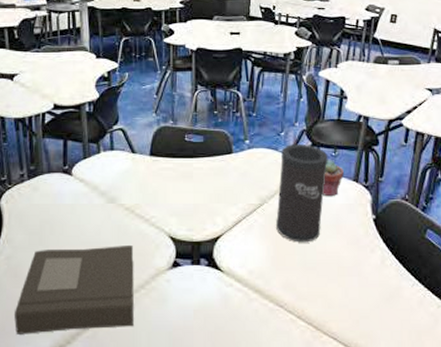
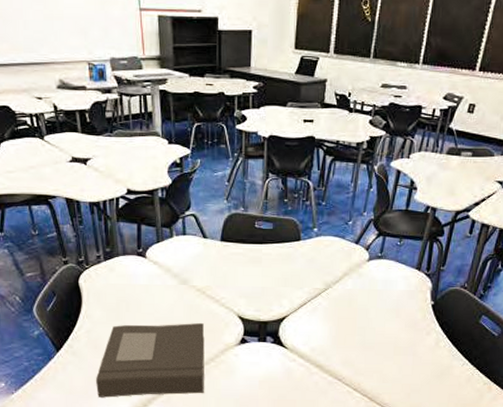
speaker: present [276,144,328,243] -> none [339,233,393,325]
potted succulent: present [323,160,344,197] -> none [385,249,407,284]

